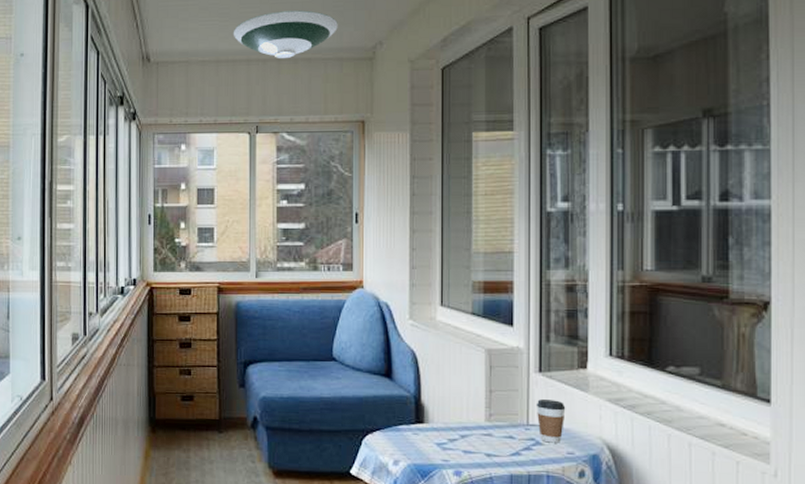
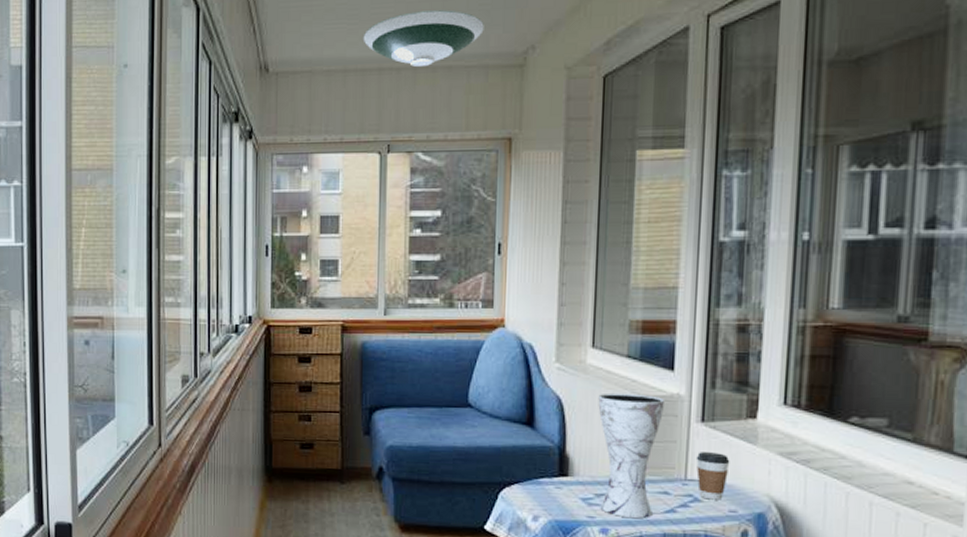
vase: none [448,346,506,461] -> present [598,393,664,518]

